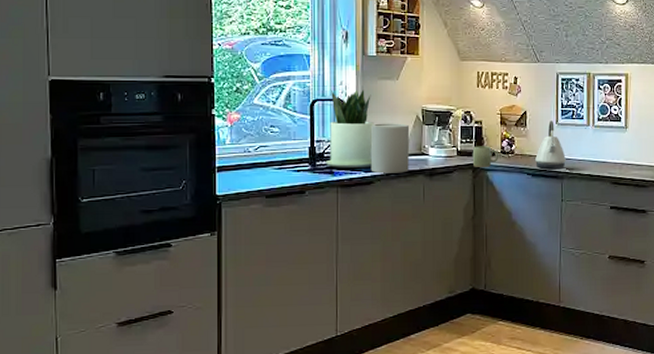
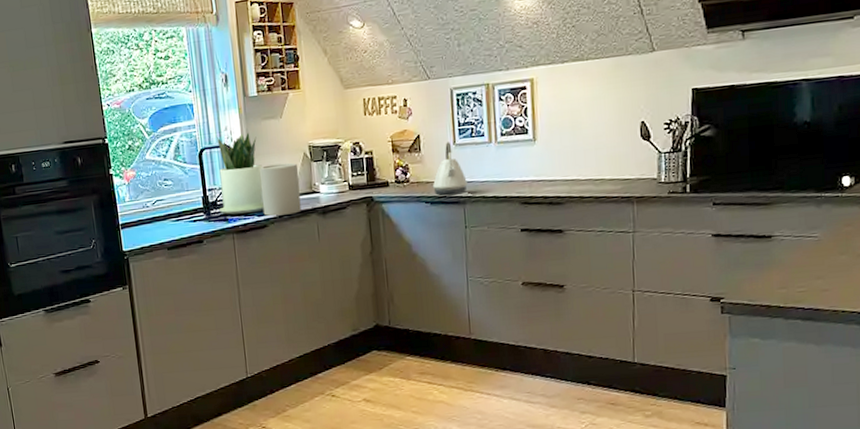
mug: present [472,146,499,168] -> none [364,177,394,201]

